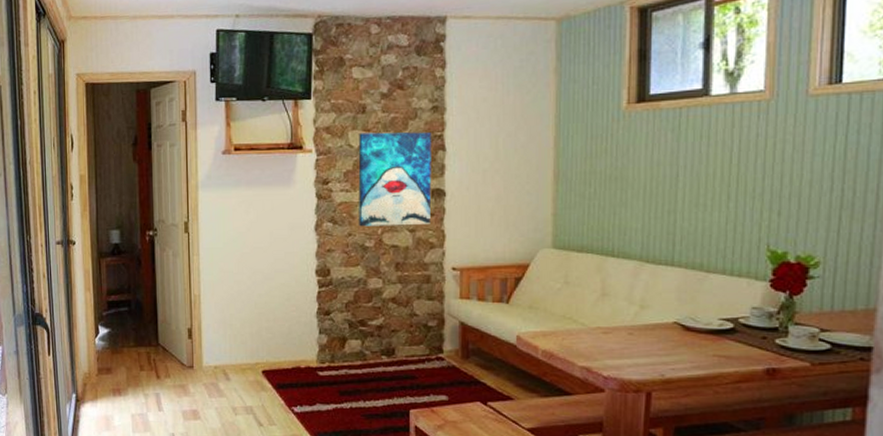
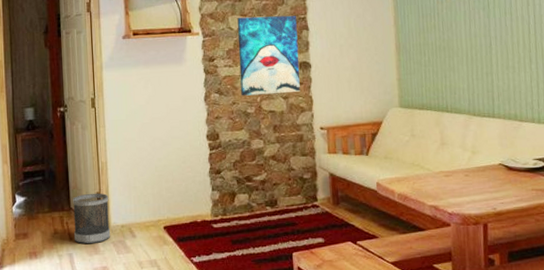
wastebasket: none [161,328,202,385] -> present [73,193,111,244]

